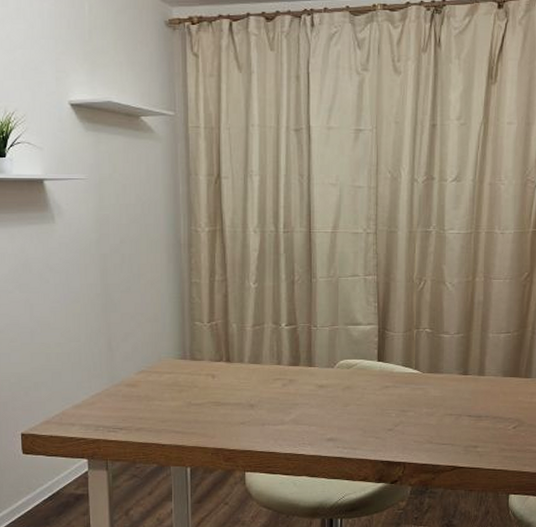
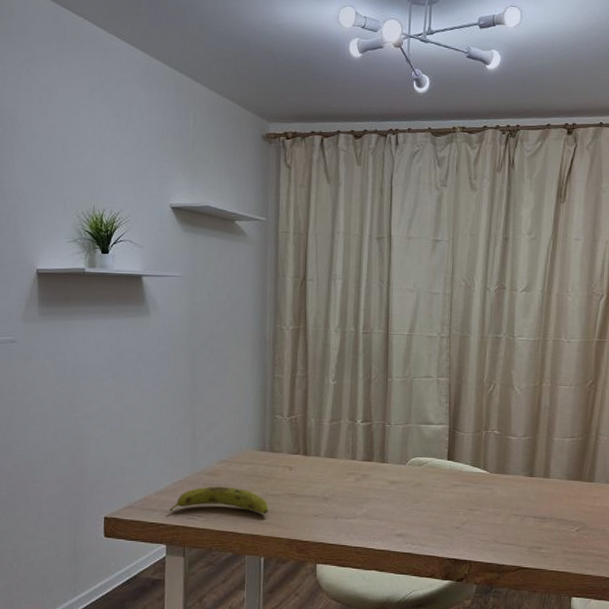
fruit: none [89,398,193,425] -> present [169,486,269,515]

